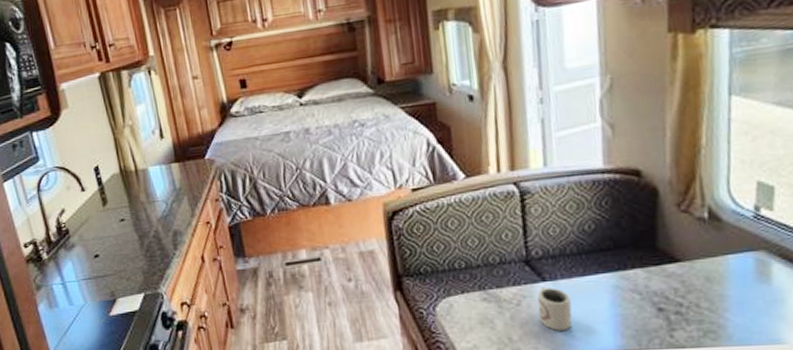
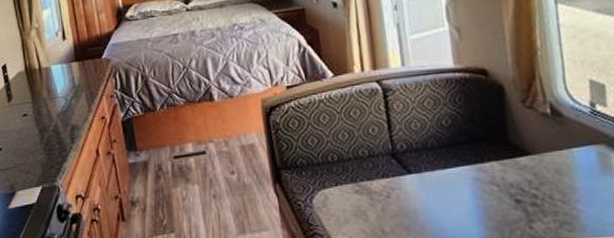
cup: present [537,286,573,332] -> none [405,179,439,224]

